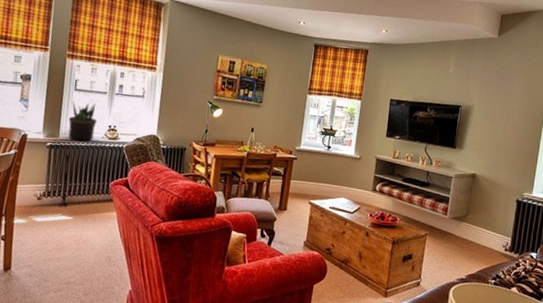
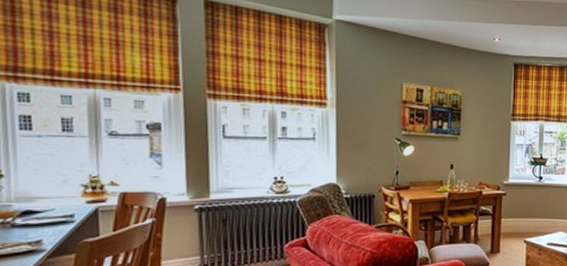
planter: present [68,101,97,142] -> none [219,151,258,200]

